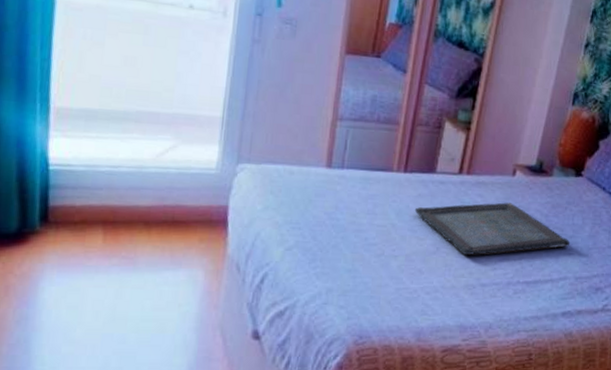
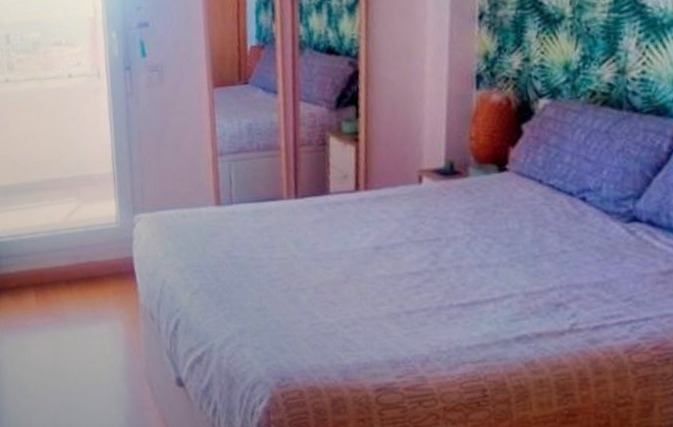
serving tray: present [414,202,569,256] -> none [314,215,508,281]

